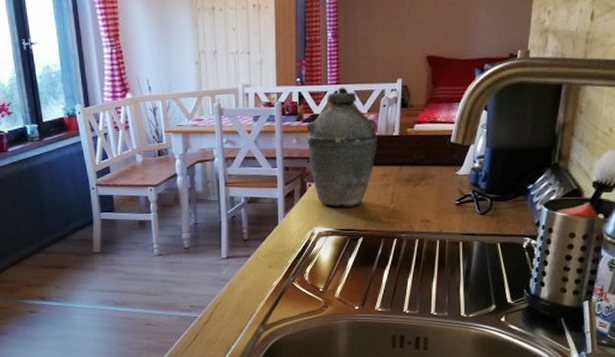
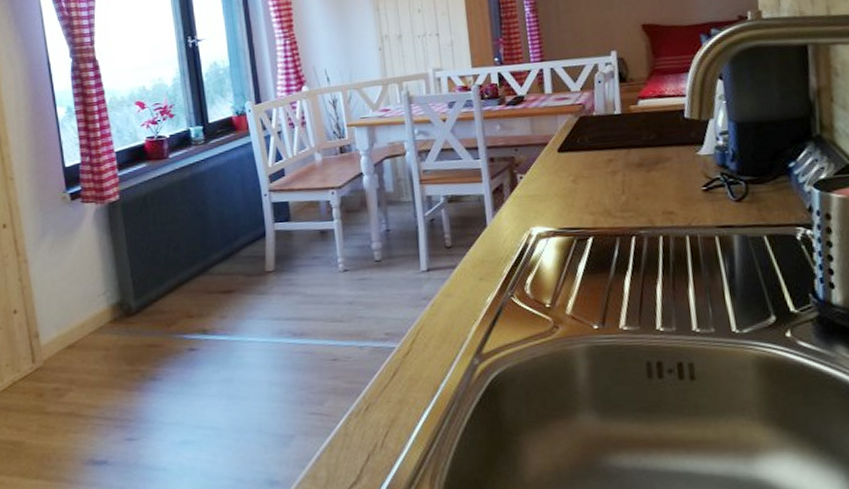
kettle: present [306,87,377,207] -> none [511,64,597,202]

